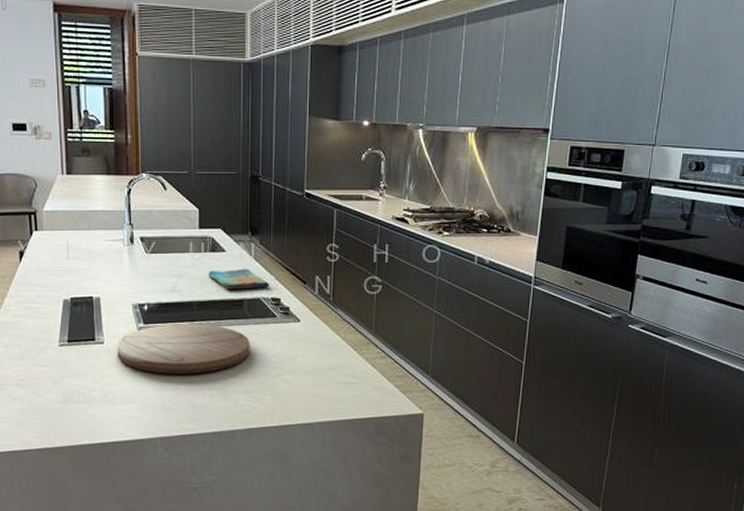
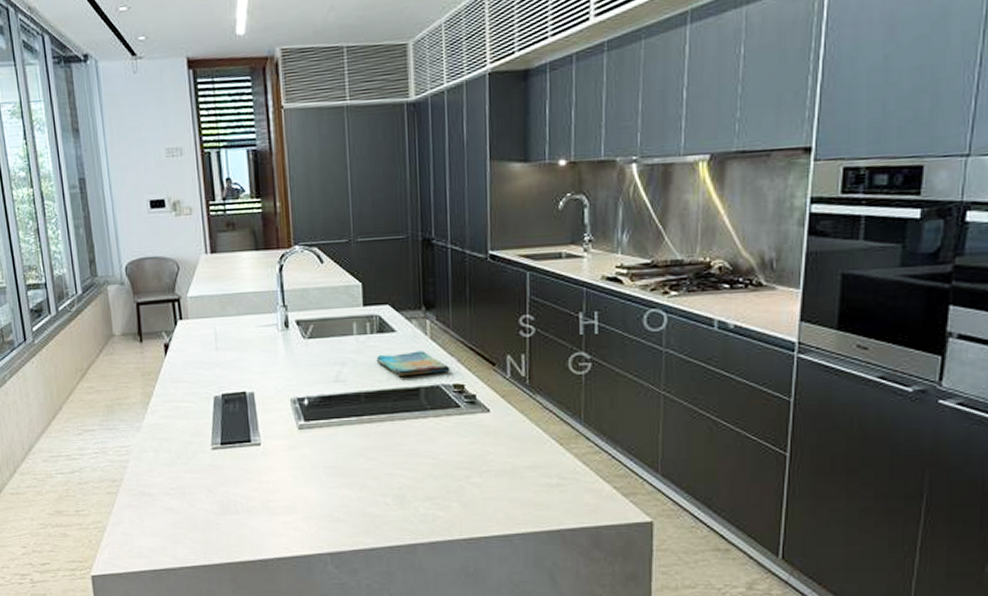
cutting board: present [117,324,250,374] -> none [276,419,430,479]

